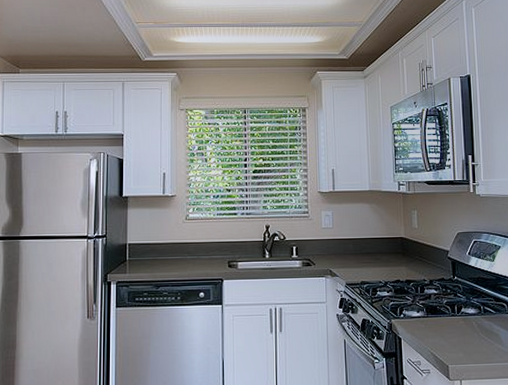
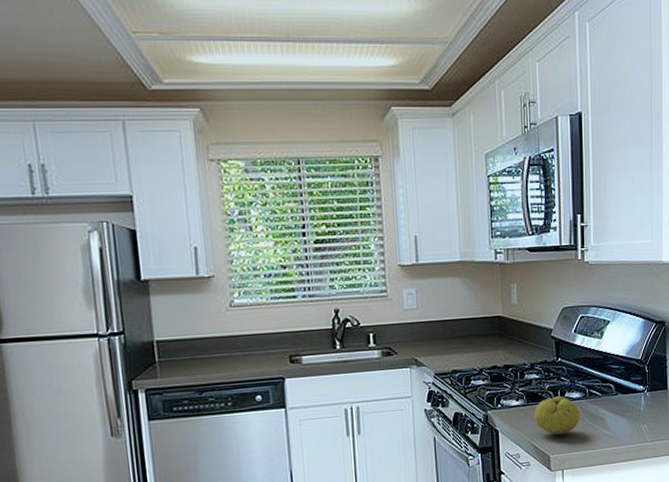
fruit: none [434,311,476,347] -> present [534,396,580,436]

